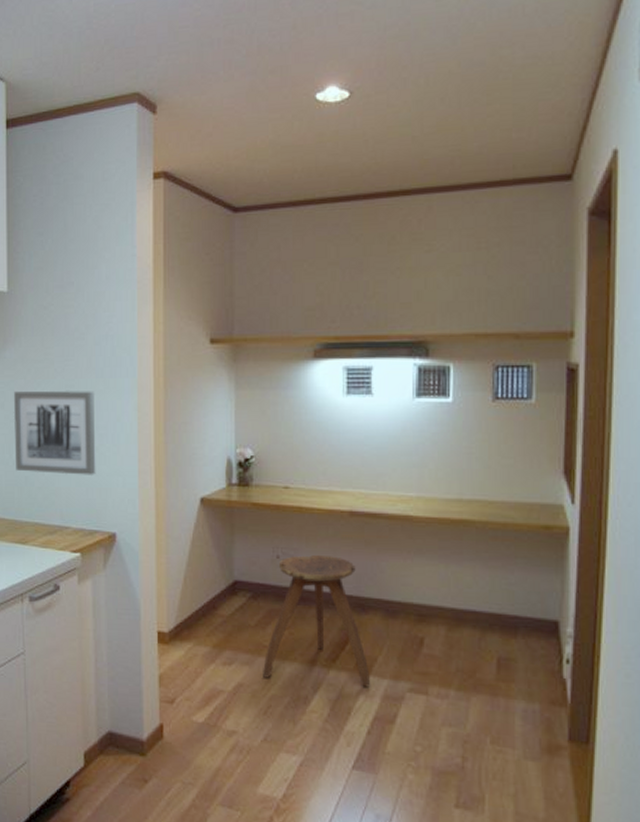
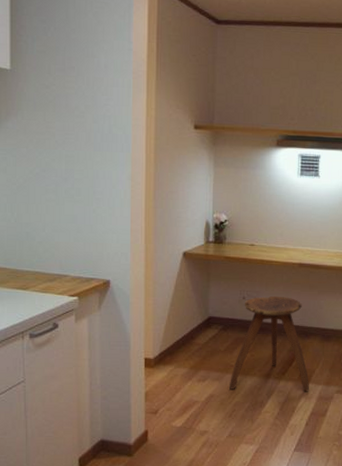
wall art: present [14,390,96,475] -> none [16,157,93,232]

